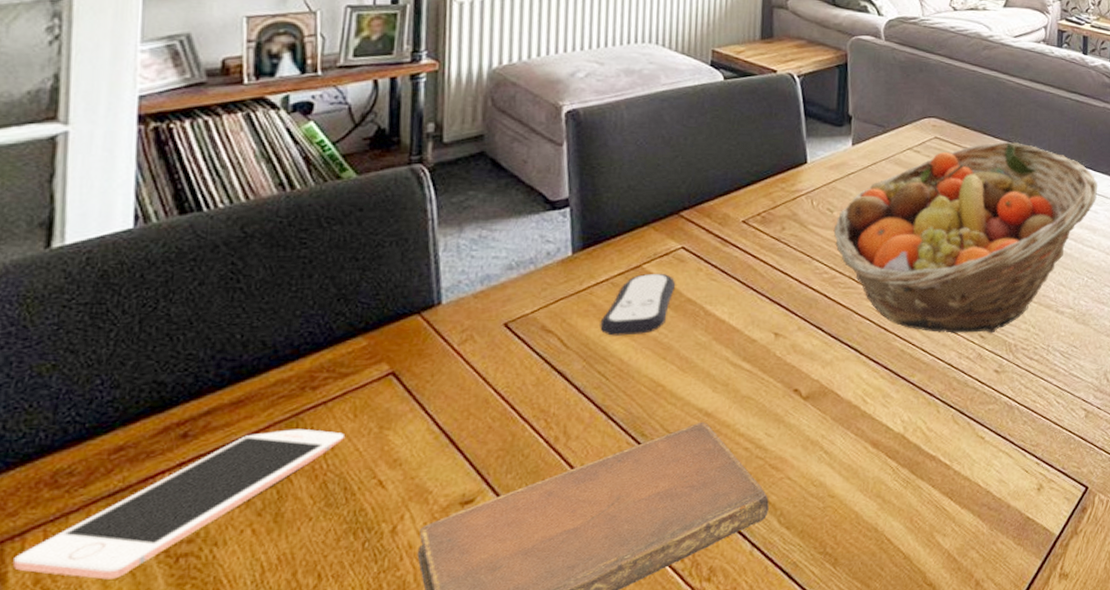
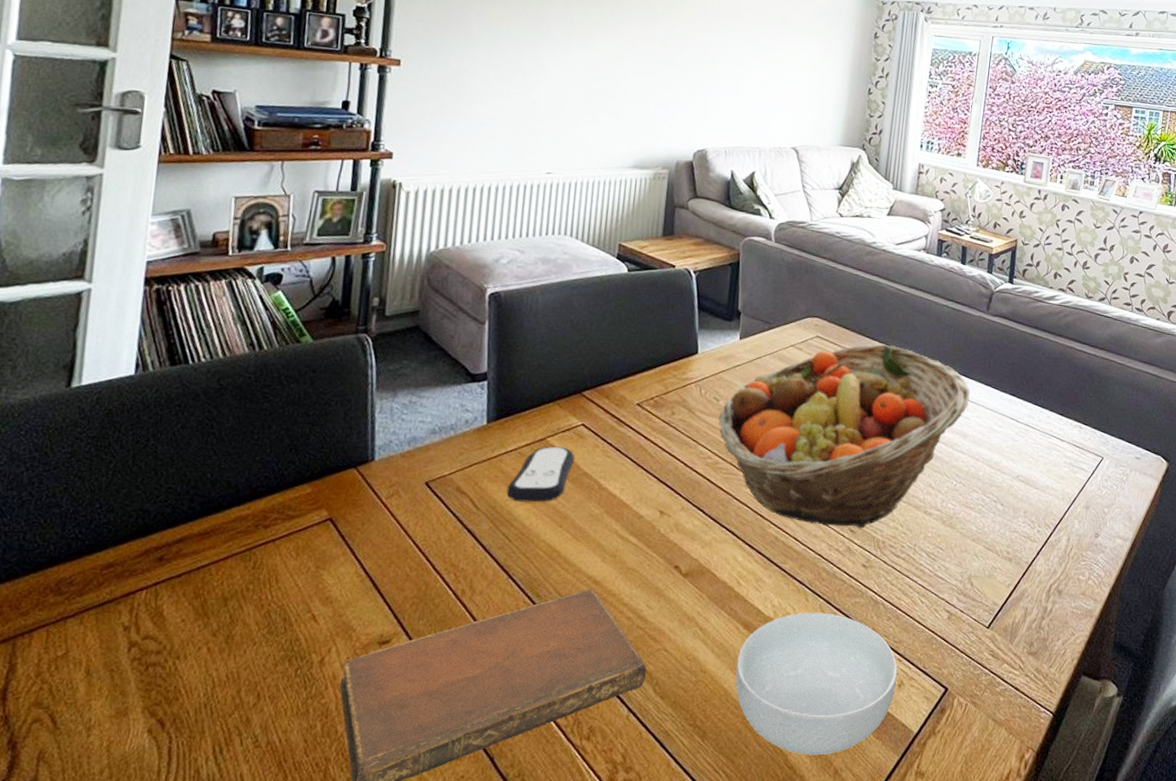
cell phone: present [13,428,344,580] -> none [22,561,287,679]
cereal bowl: none [866,423,1036,570] -> present [735,612,898,756]

